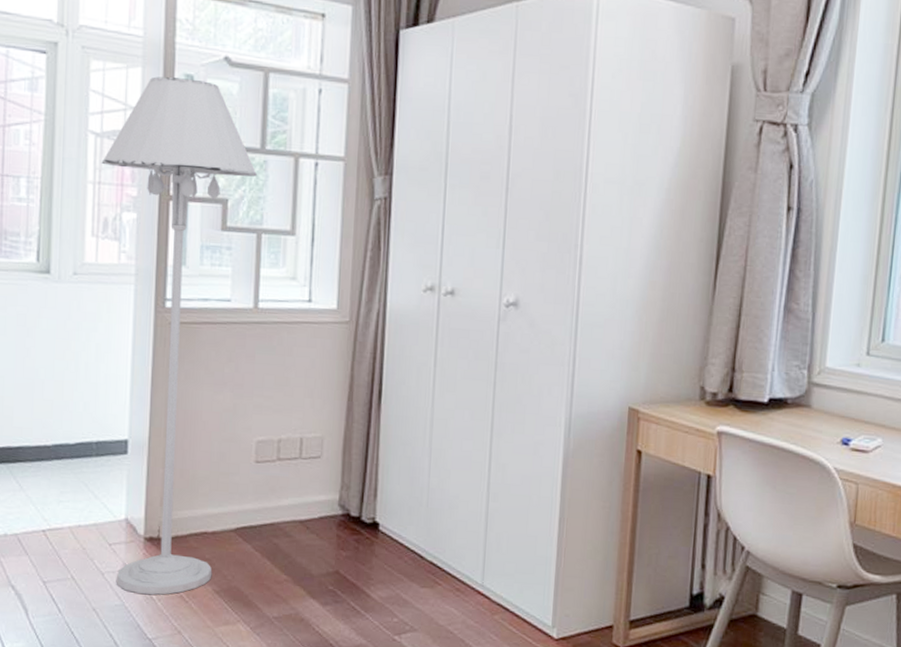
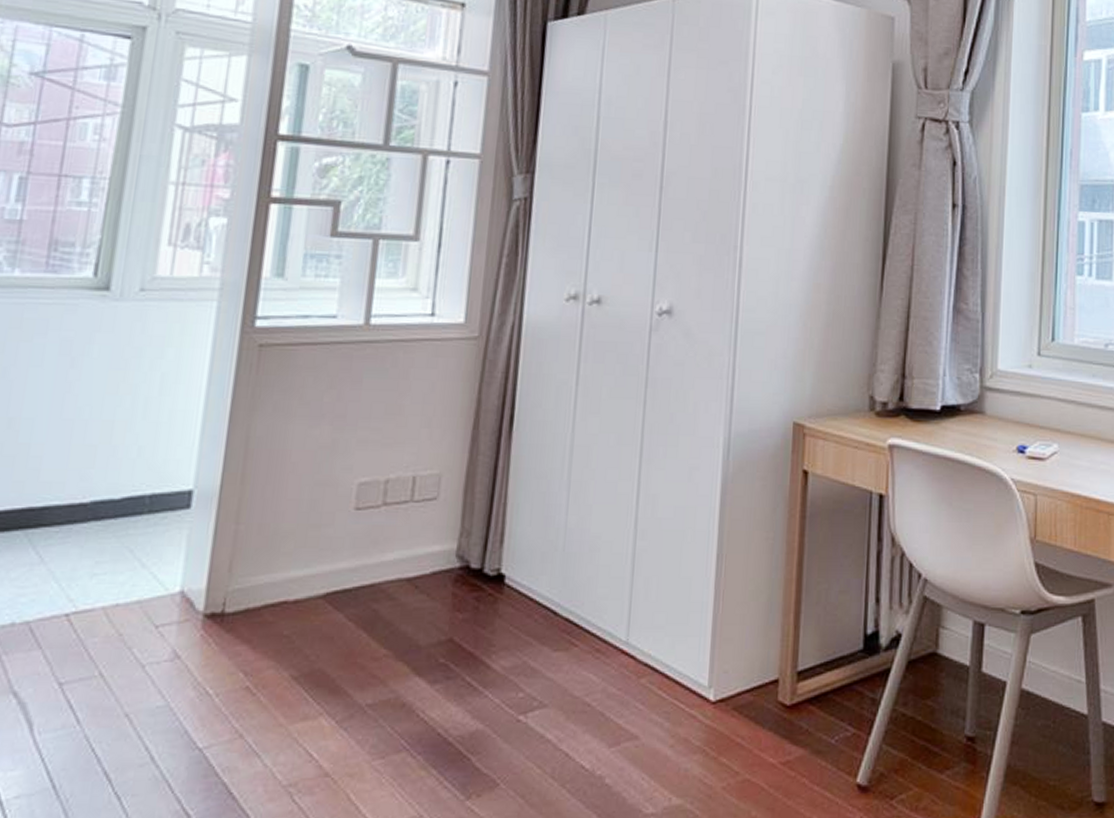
floor lamp: present [101,76,258,595] -> none [160,66,379,690]

